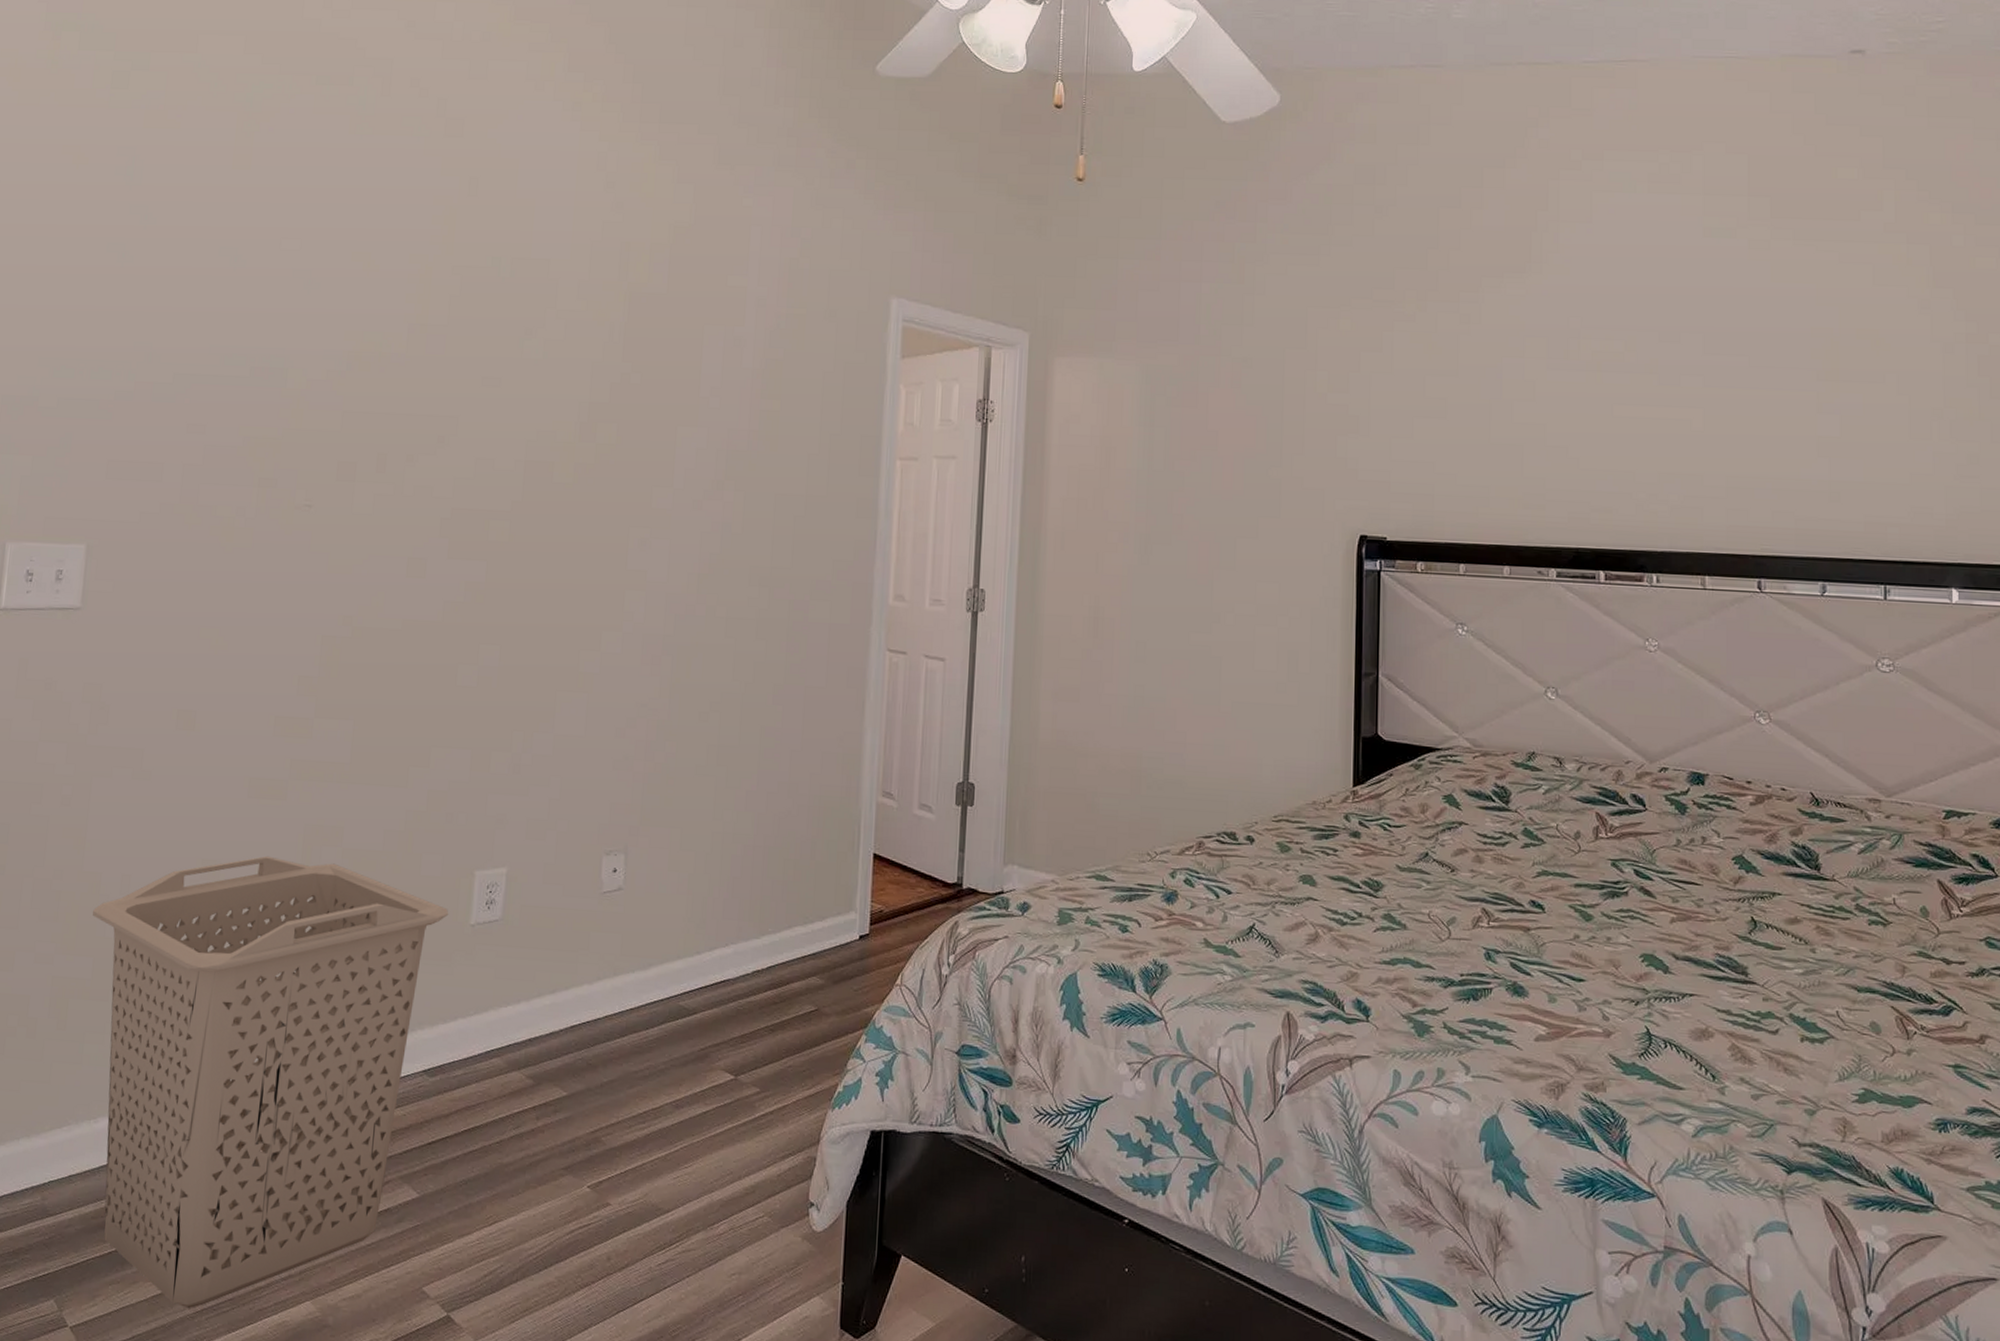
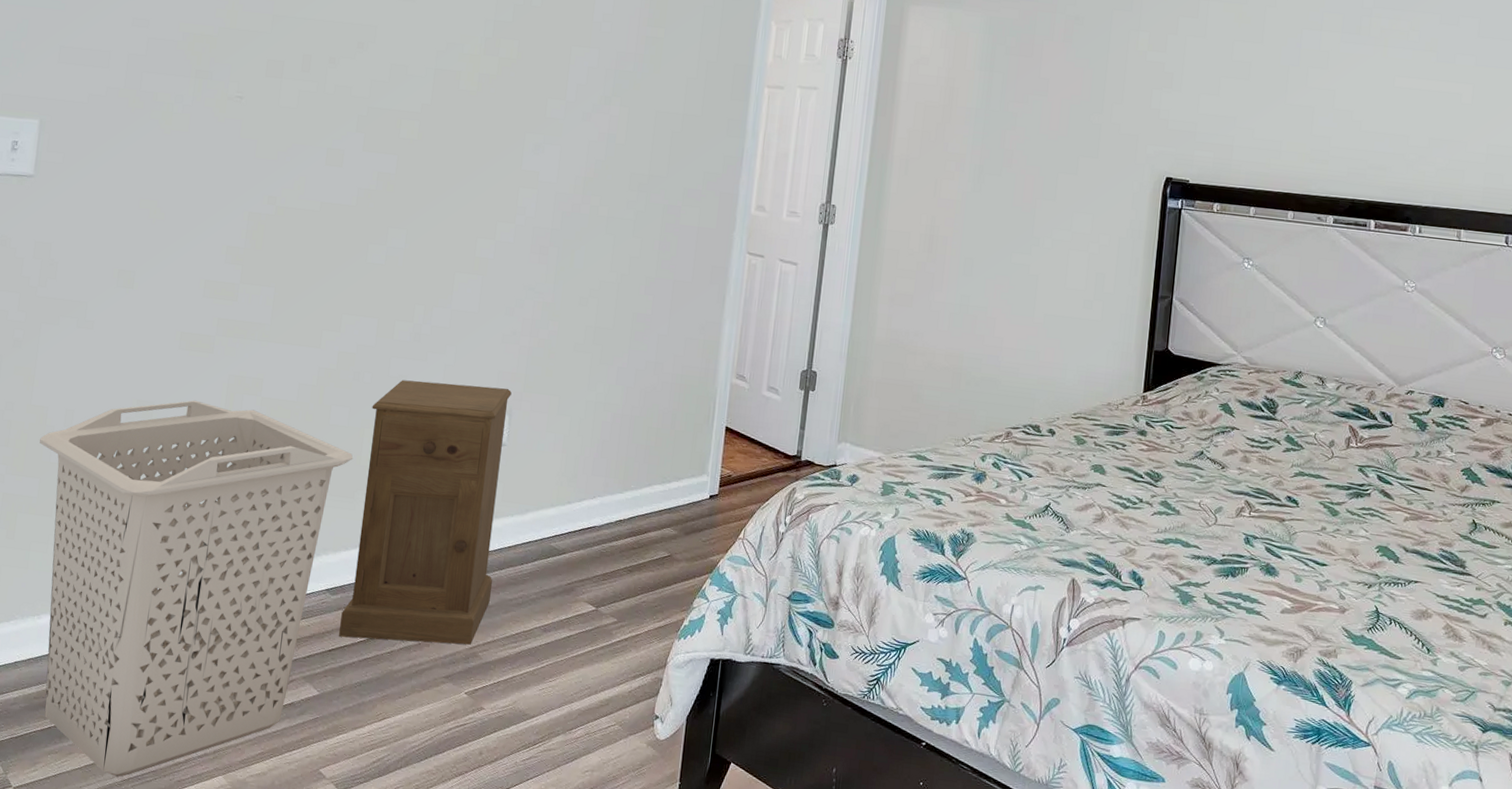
nightstand: none [440,819,627,1128] -> present [339,380,512,645]

